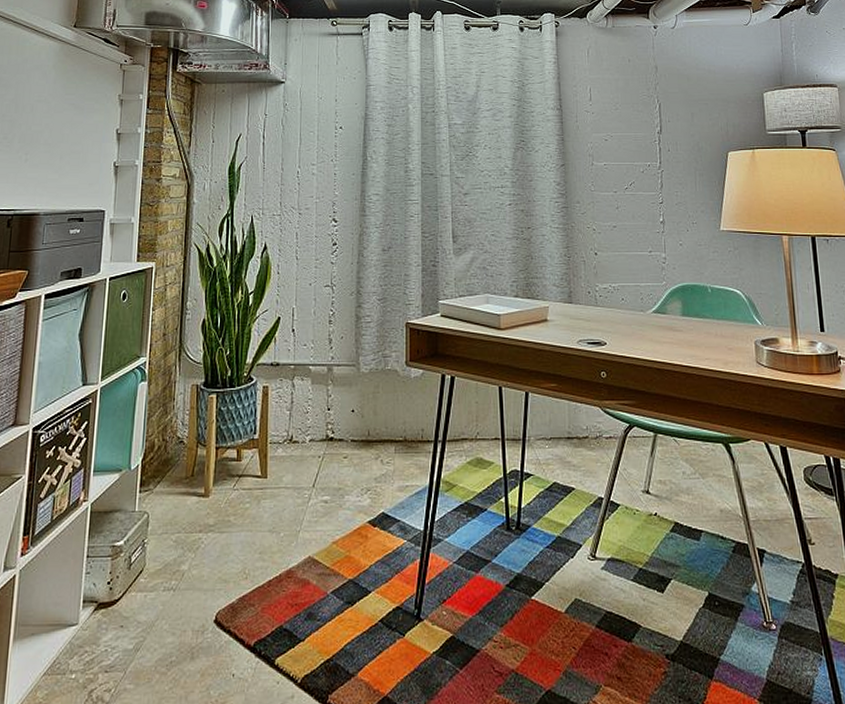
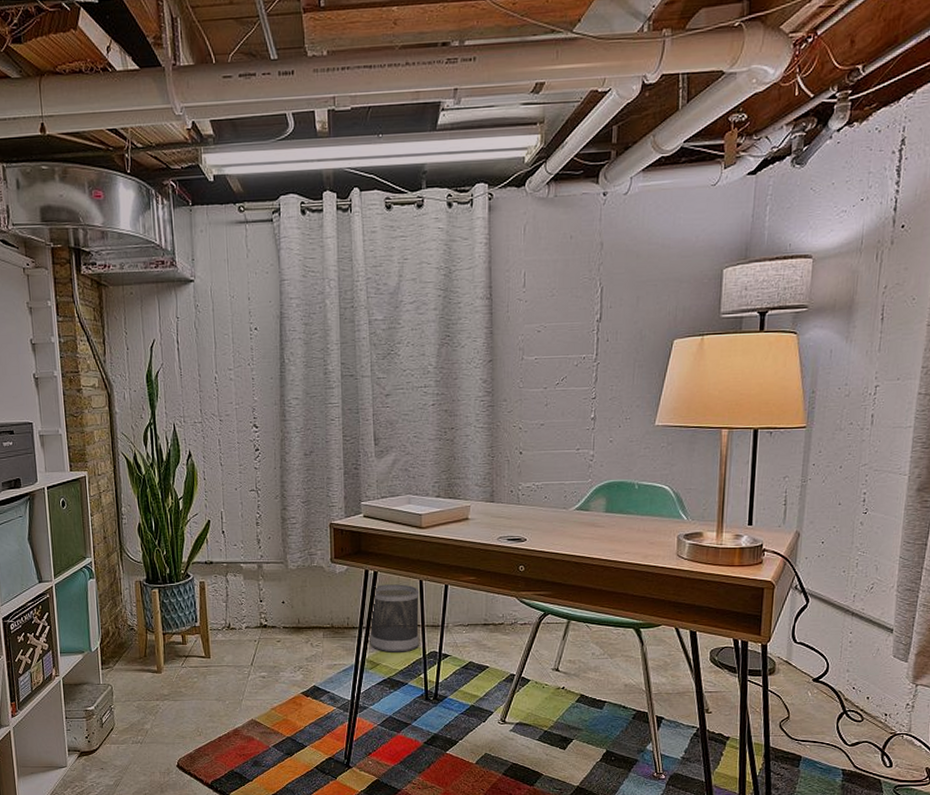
wastebasket: none [445,391,499,471] -> present [369,584,420,652]

